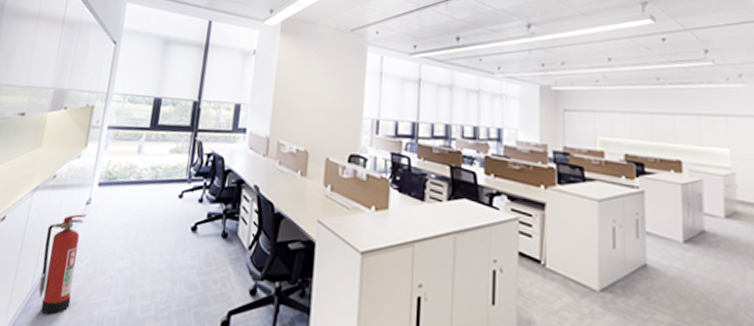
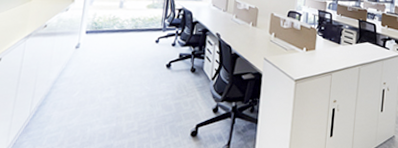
fire extinguisher: present [38,214,87,314] -> none [36,56,77,134]

